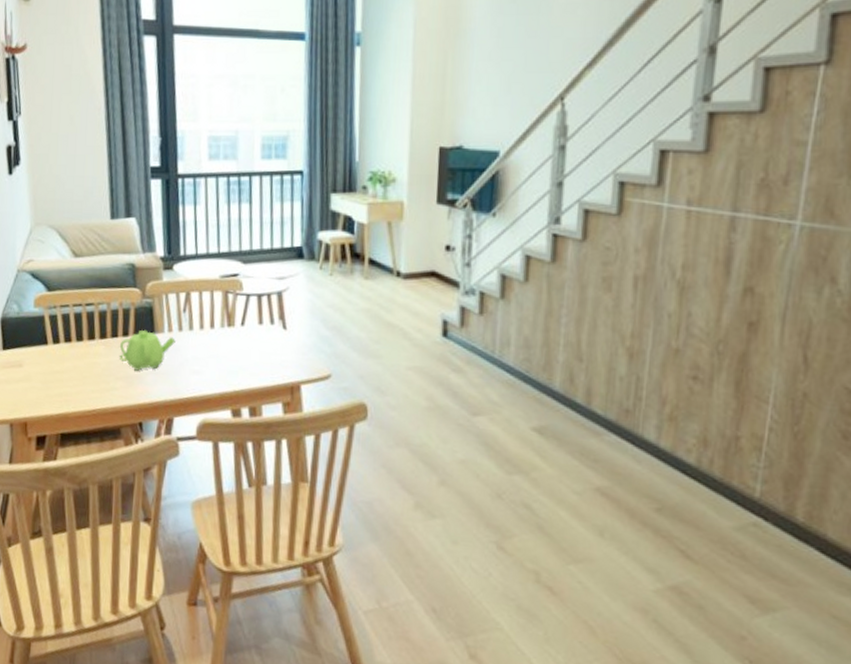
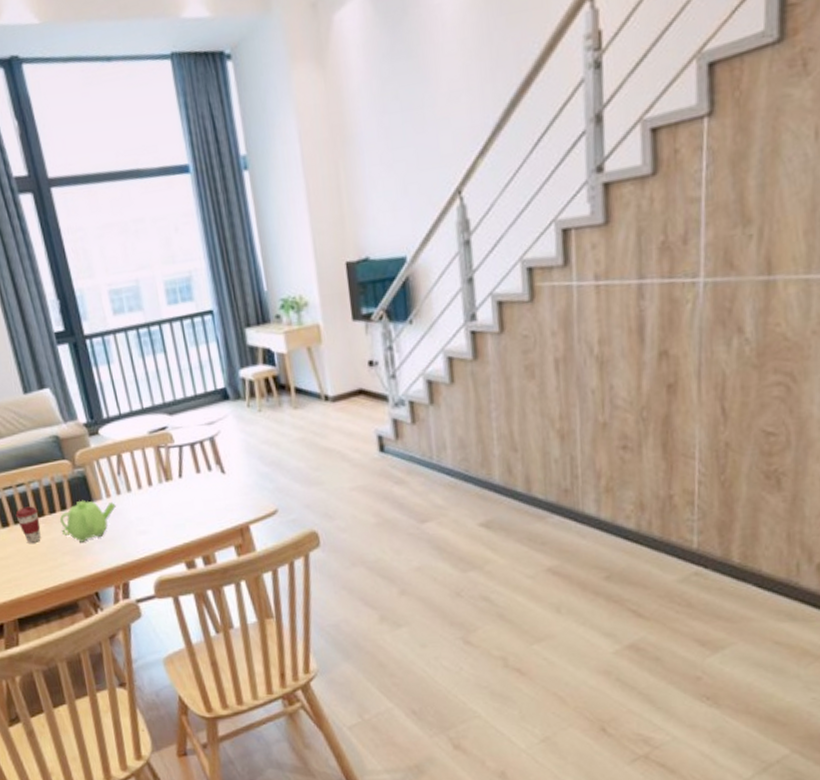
coffee cup: none [79,326,101,363] -> present [15,506,41,543]

